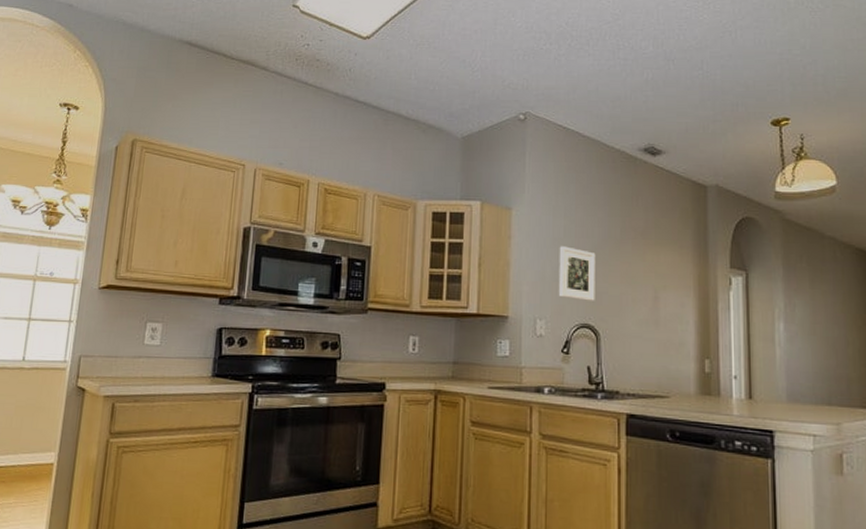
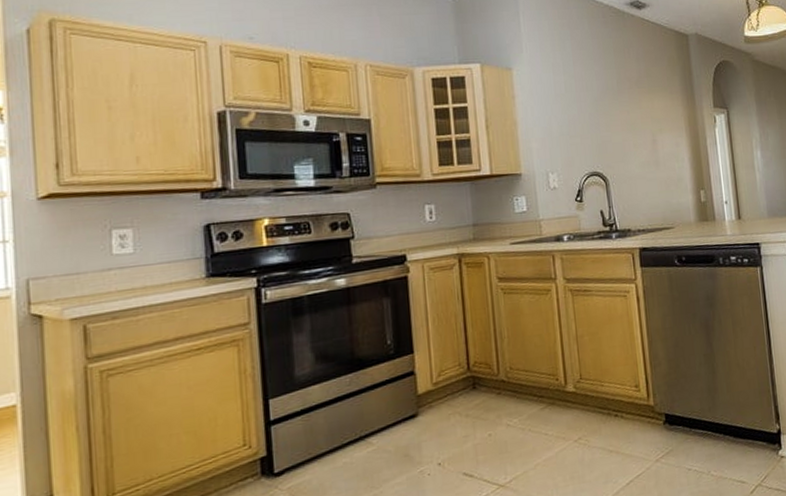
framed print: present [558,246,596,301] -> none [562,101,601,151]

